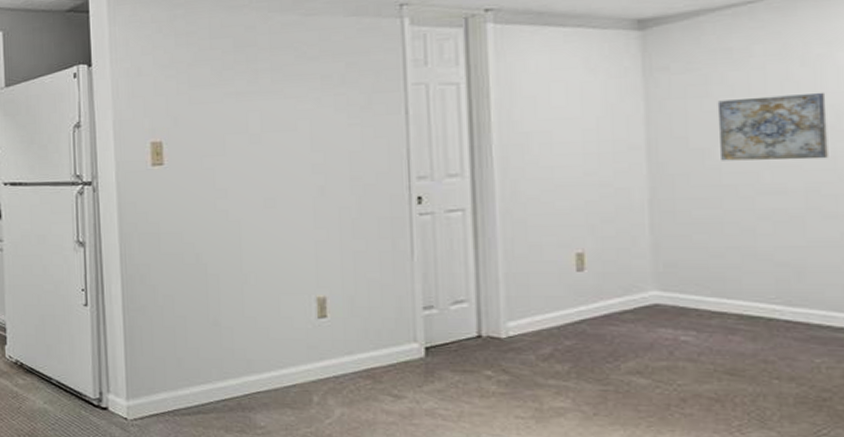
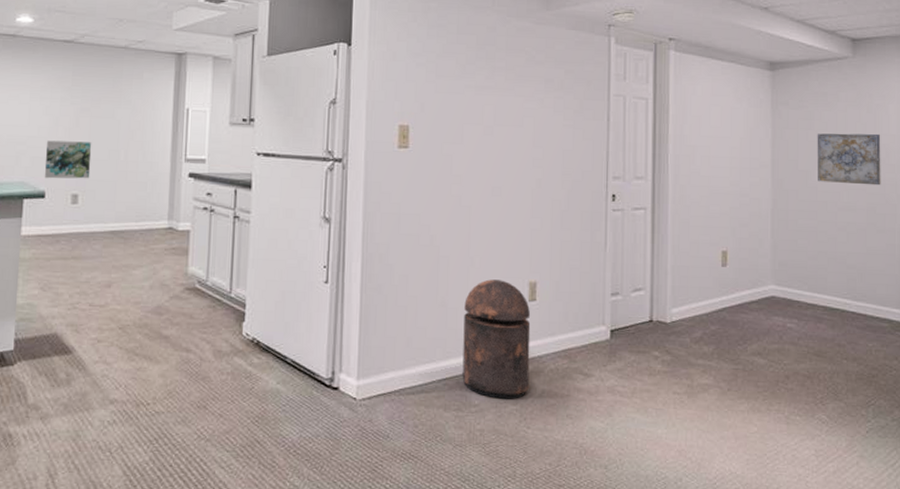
trash can: none [240,296,325,422] -> present [462,279,531,399]

